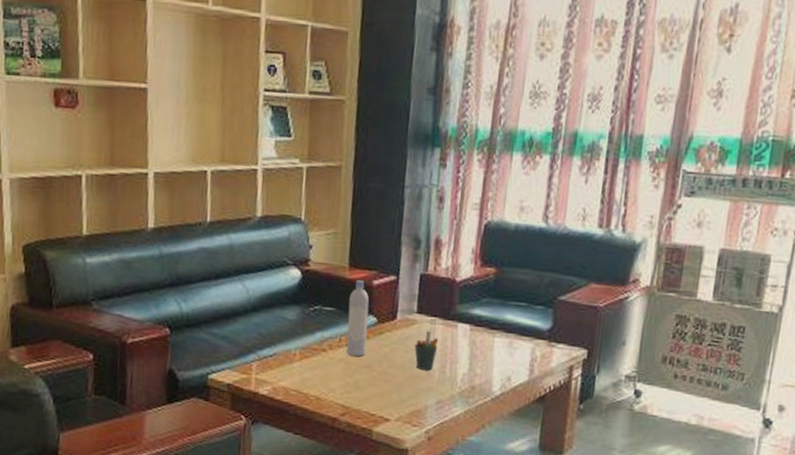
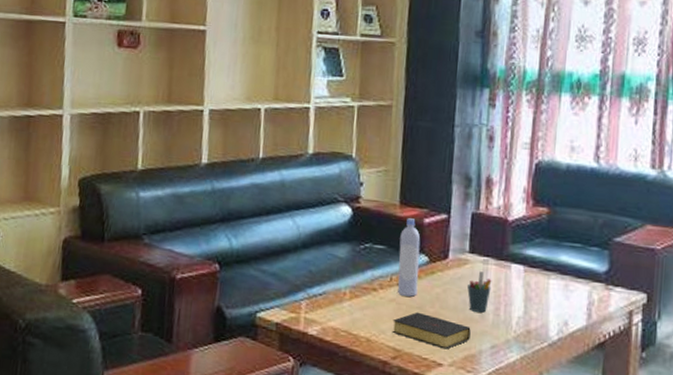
bible: none [341,371,417,406] -> present [392,312,471,350]

